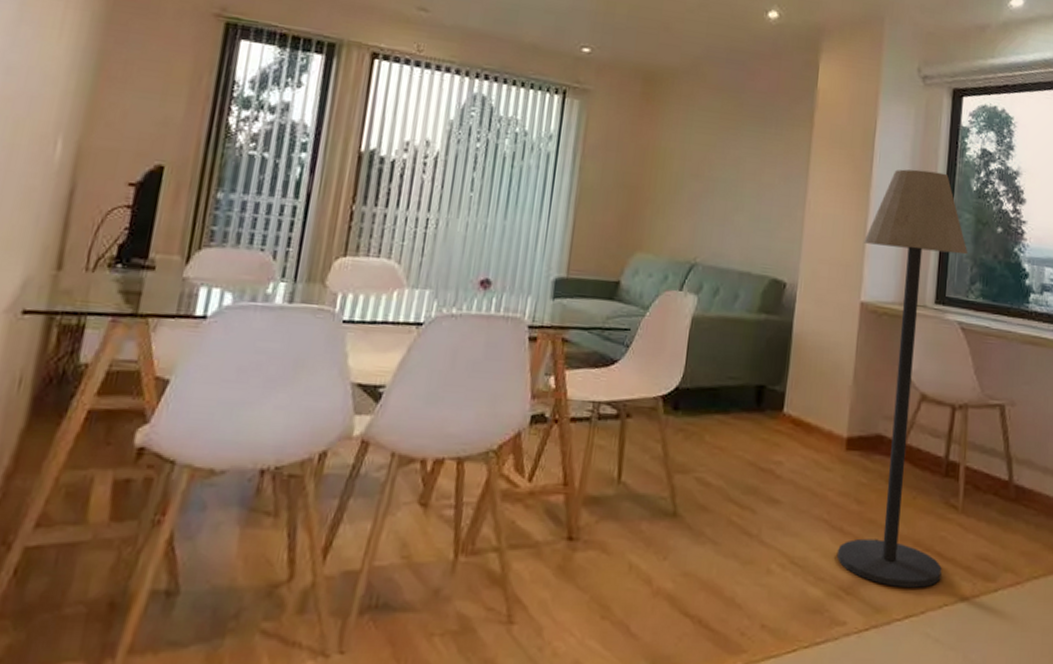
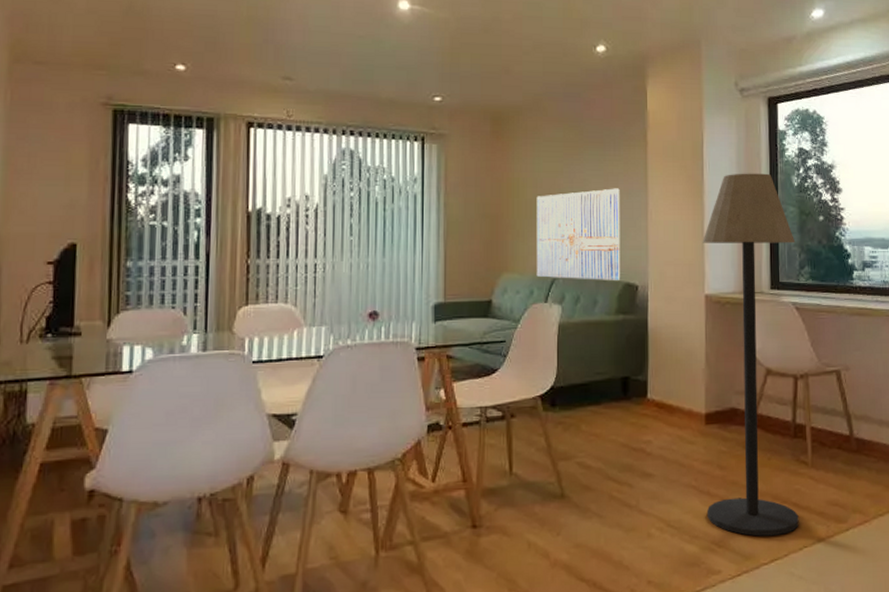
wall art: none [673,169,777,275] -> present [536,188,621,280]

